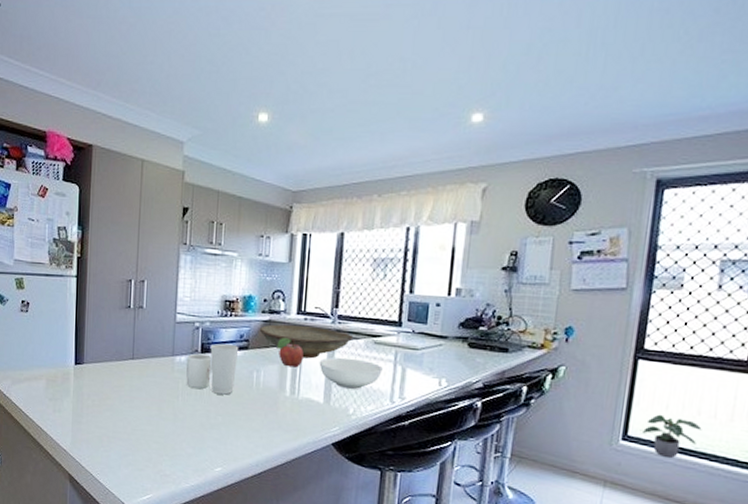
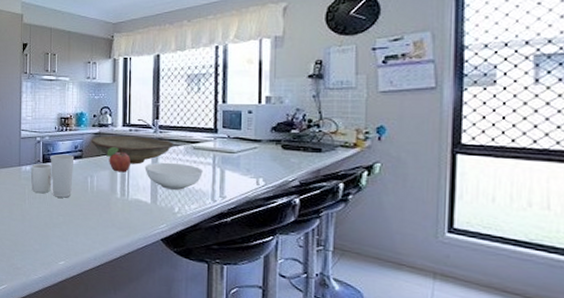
potted plant: present [643,414,702,459] -> none [470,206,535,251]

